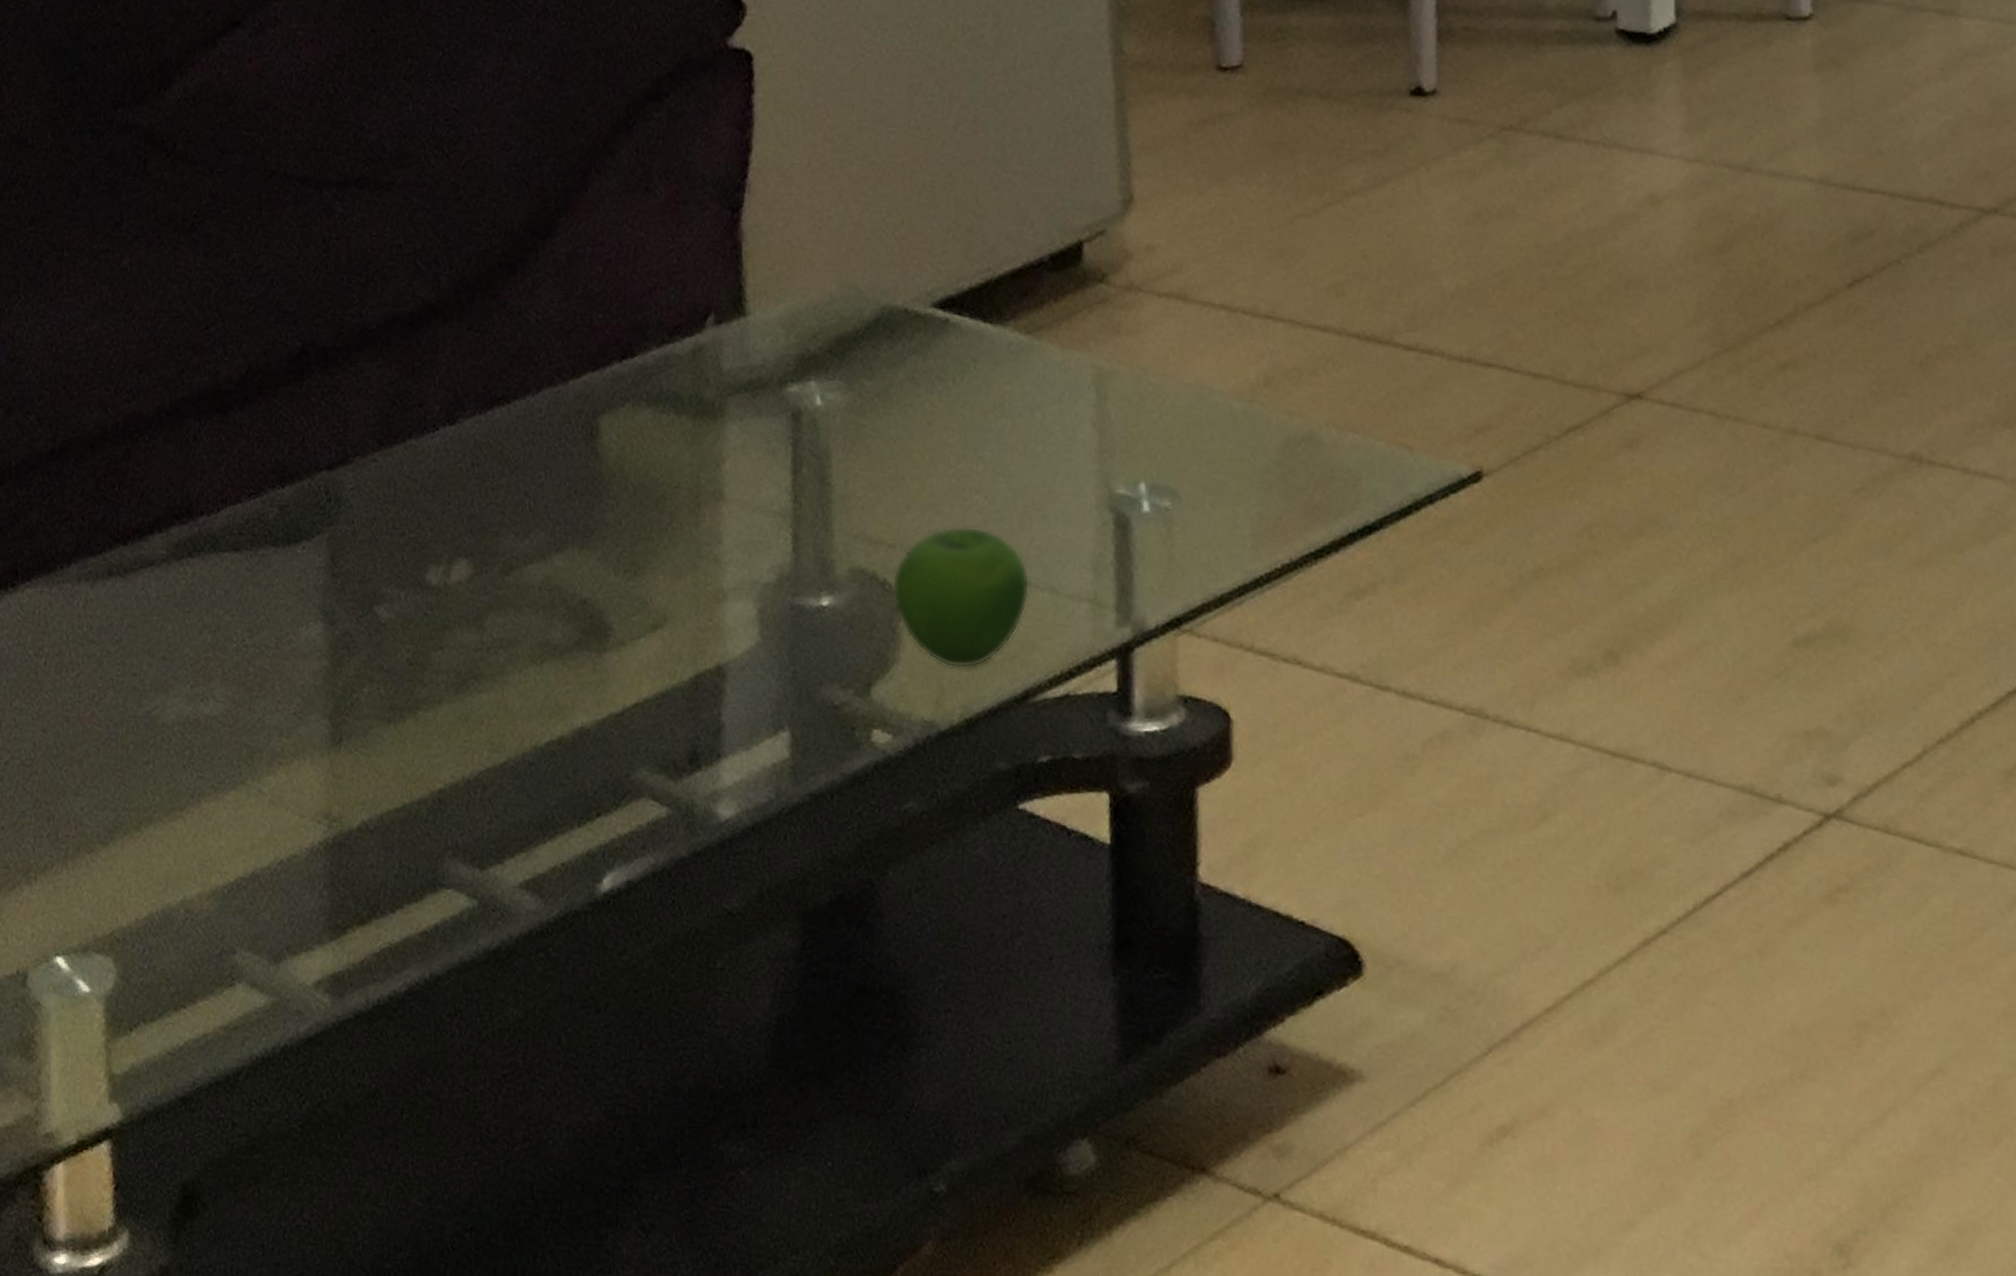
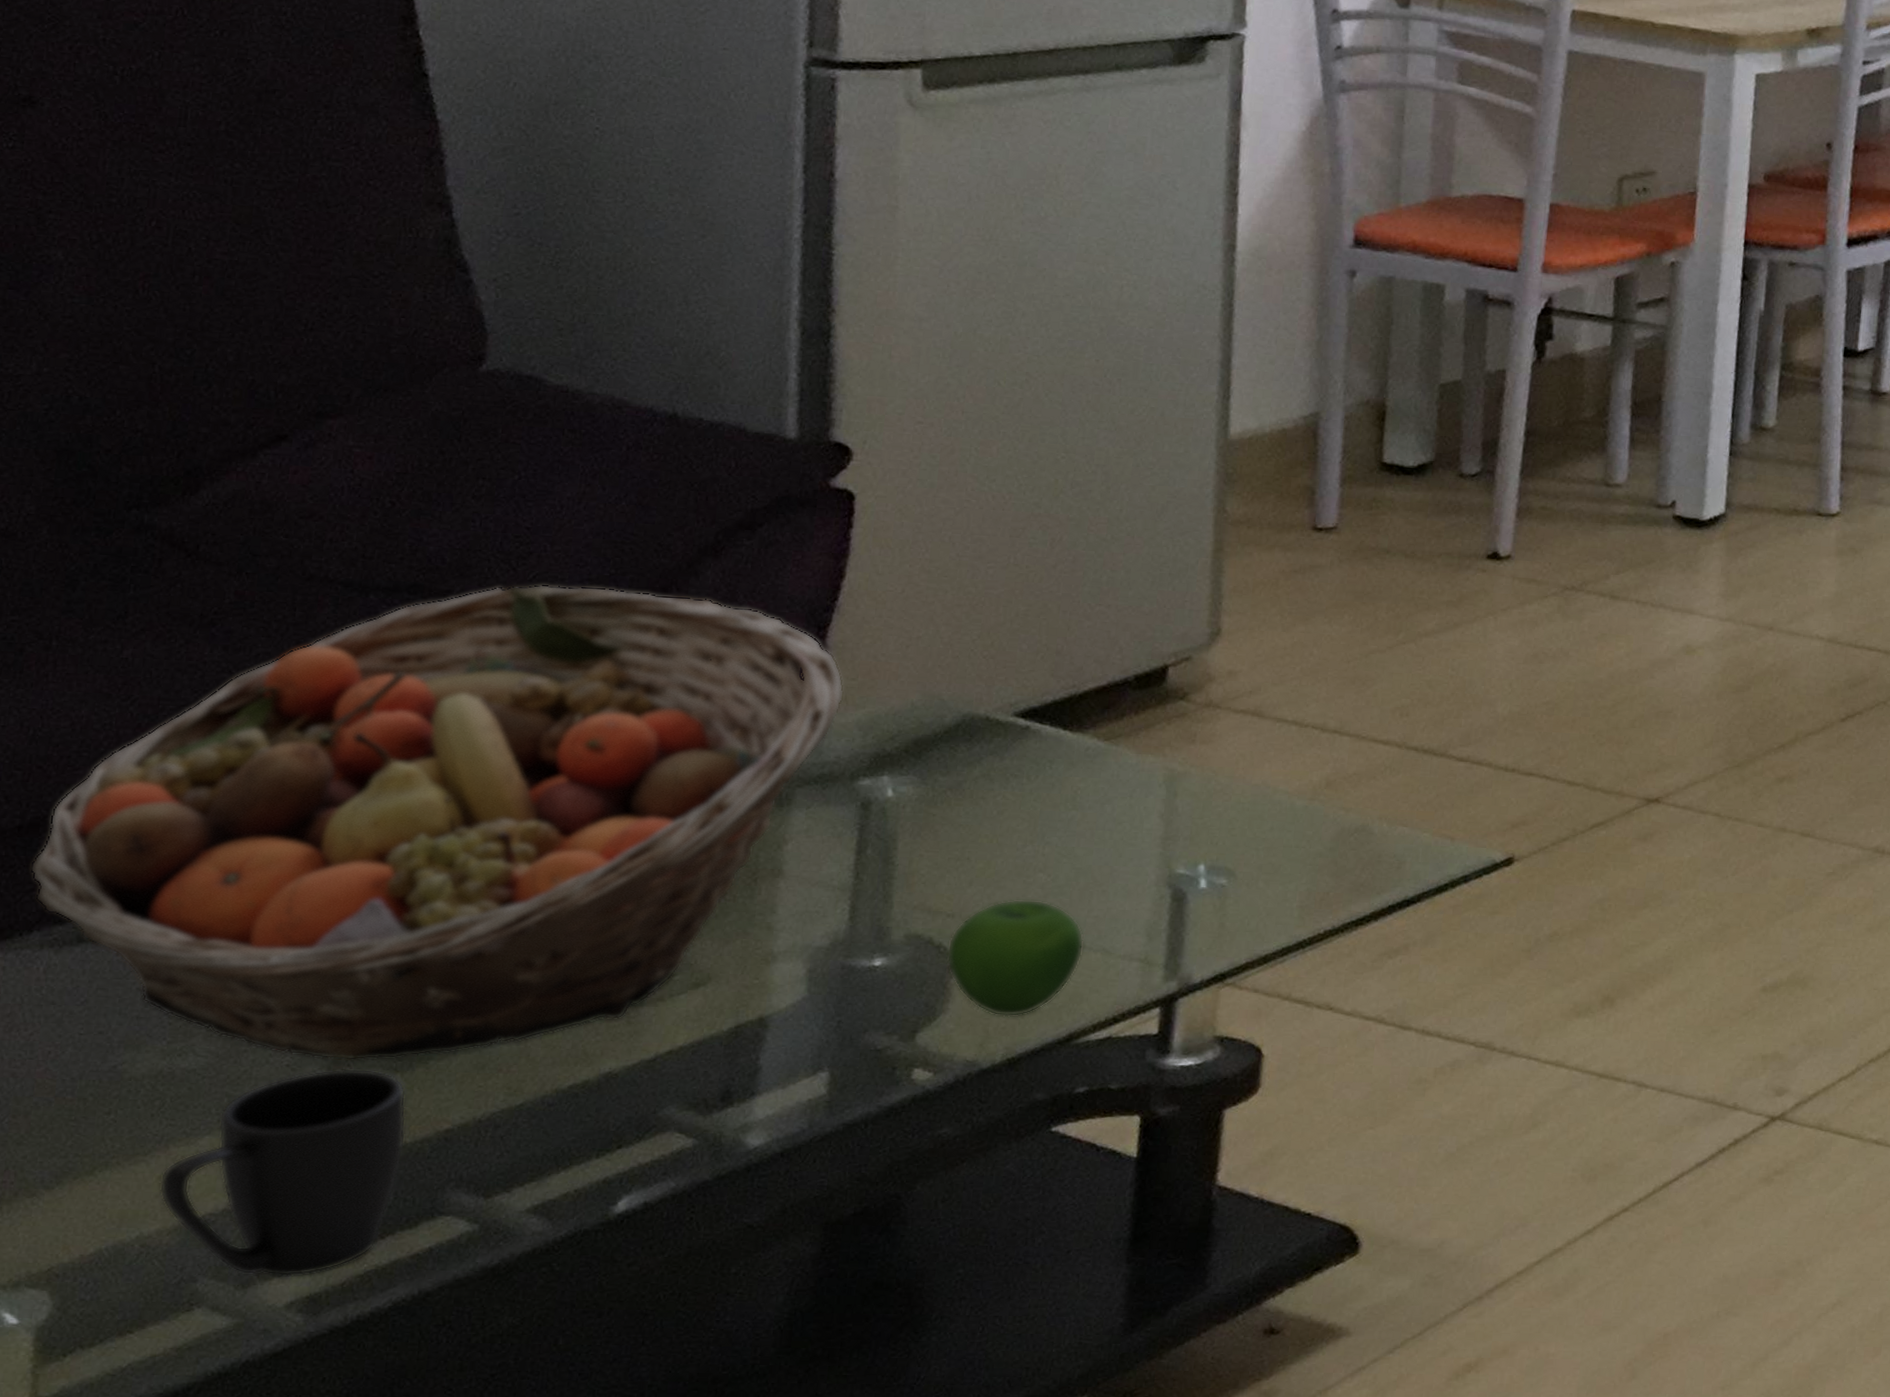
fruit basket: none [64,171,764,710] -> present [30,584,845,1061]
mug: none [196,717,404,952] -> present [158,1068,407,1277]

